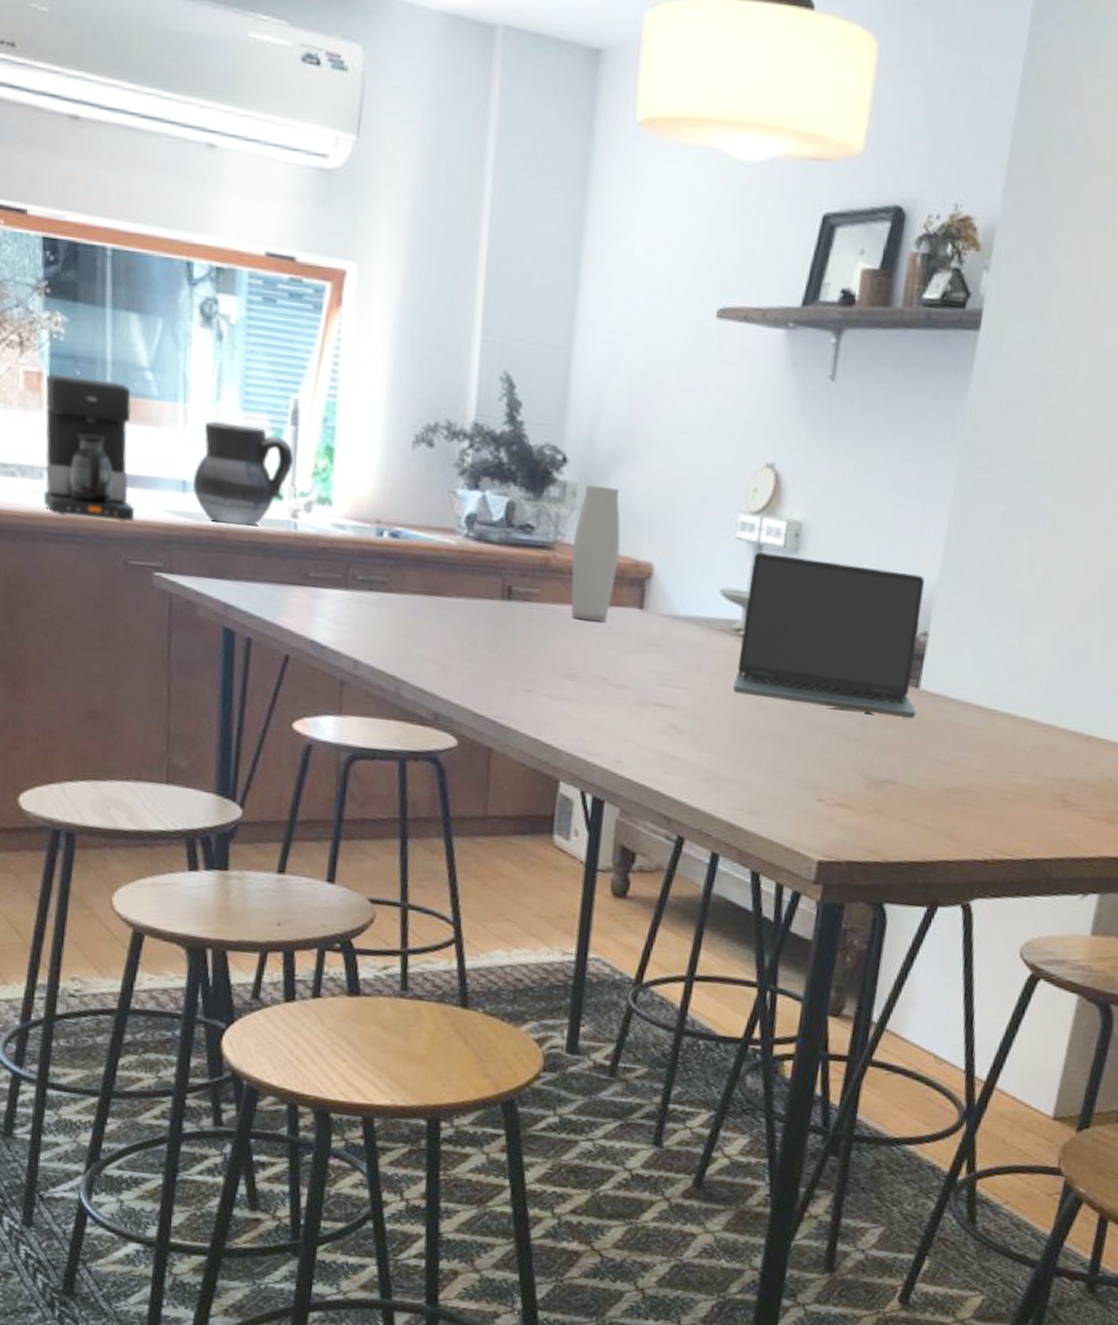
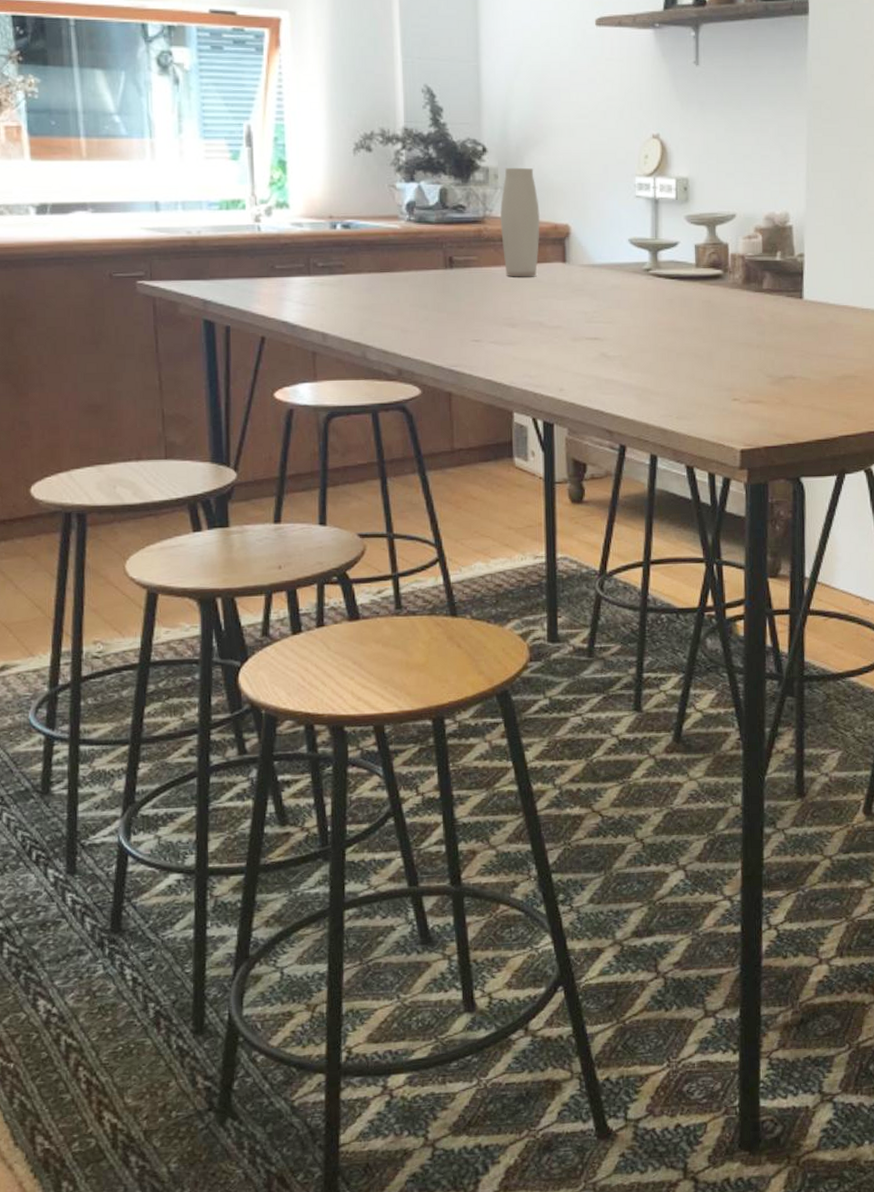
coffee maker: present [43,374,135,523] -> none [25,125,115,243]
ceramic jug: present [193,421,294,527] -> none [164,150,252,234]
laptop: present [733,552,925,718] -> none [649,206,804,324]

